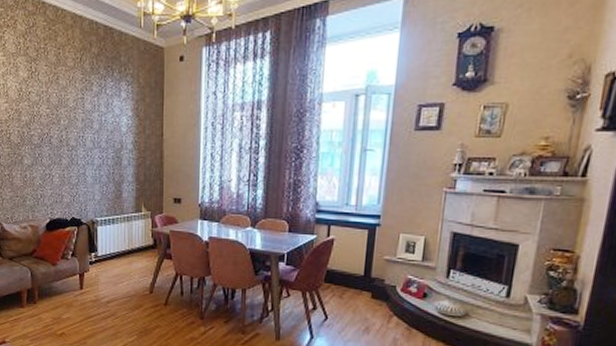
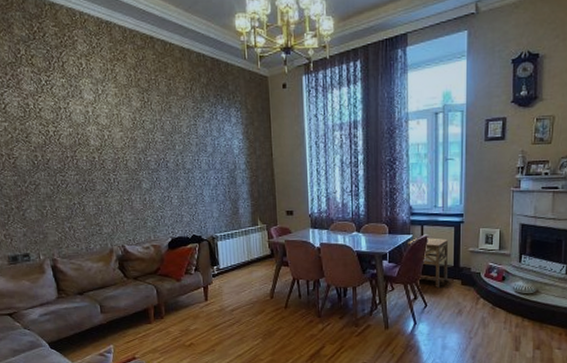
side table: none [310,240,360,300] -> present [408,238,449,289]

